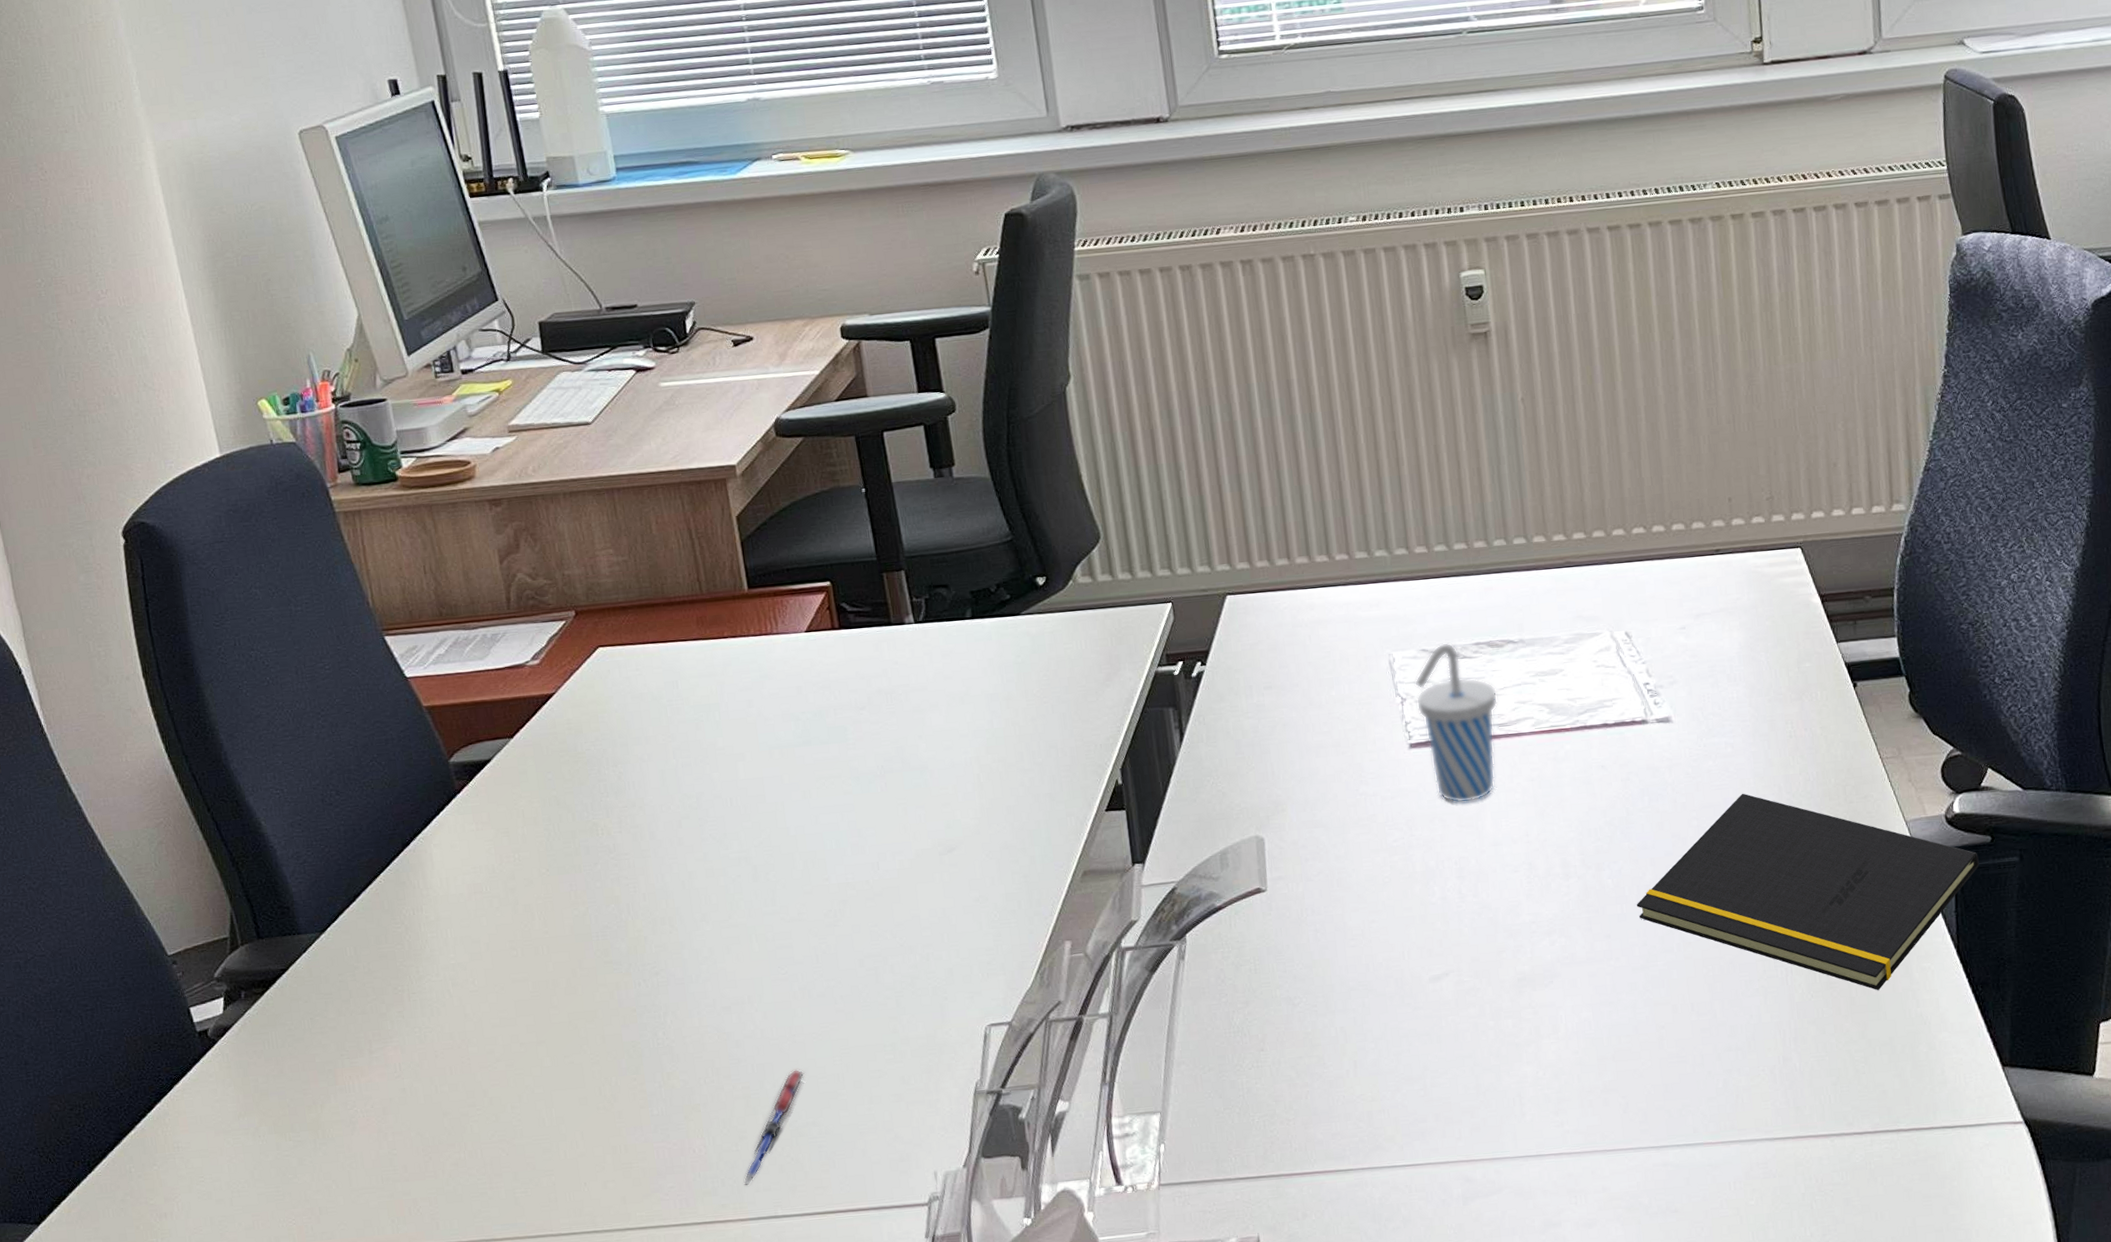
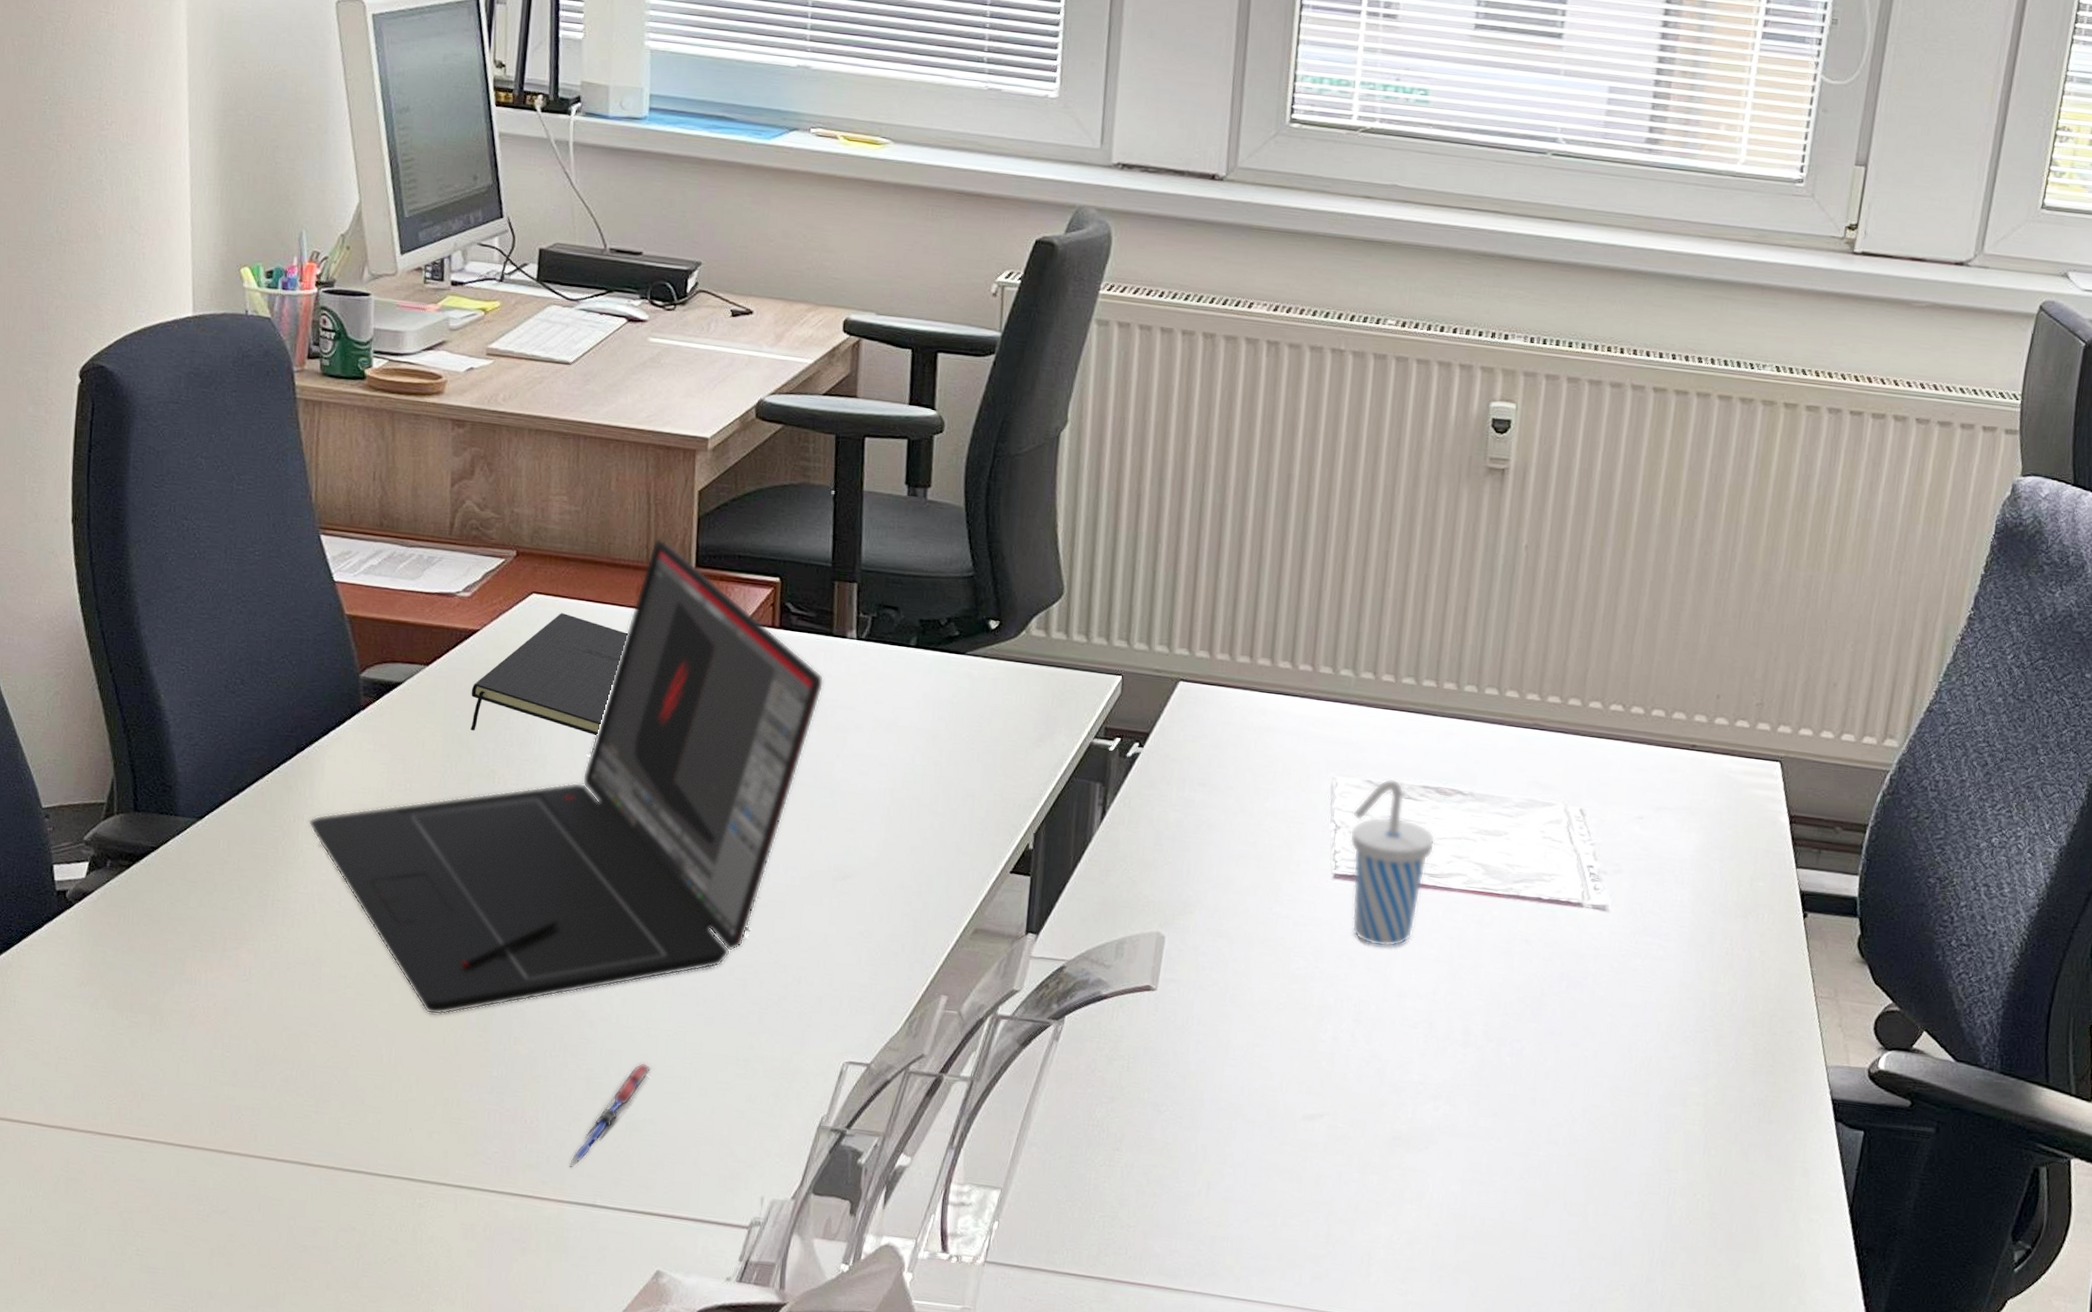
laptop: none [427,569,893,1069] -> present [308,539,824,1015]
notepad: none [558,659,697,791] -> present [471,613,628,737]
notepad: present [1636,793,1979,990] -> none [1530,1000,1894,1231]

